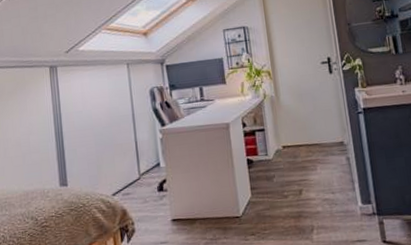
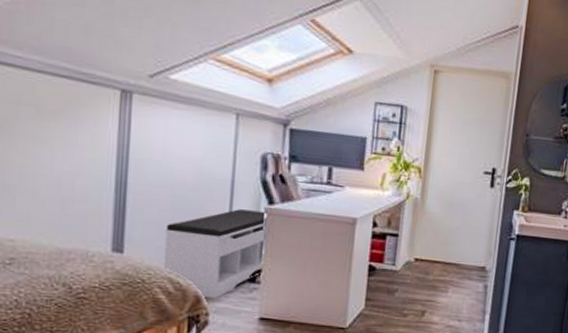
bench: none [93,132,165,211] -> present [163,209,268,298]

